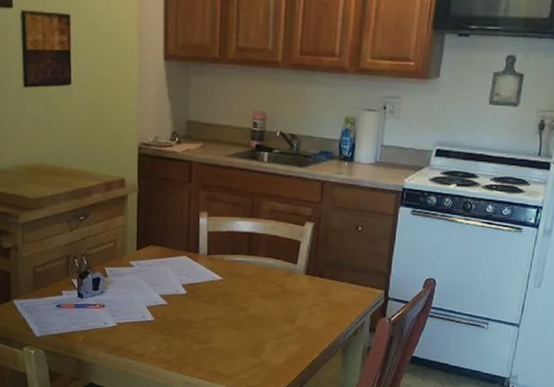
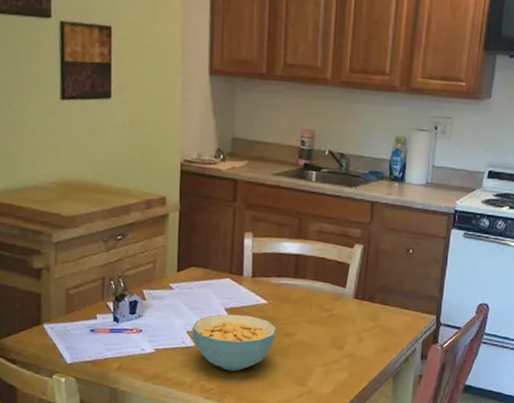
cereal bowl: none [151,290,232,344] -> present [191,314,277,372]

